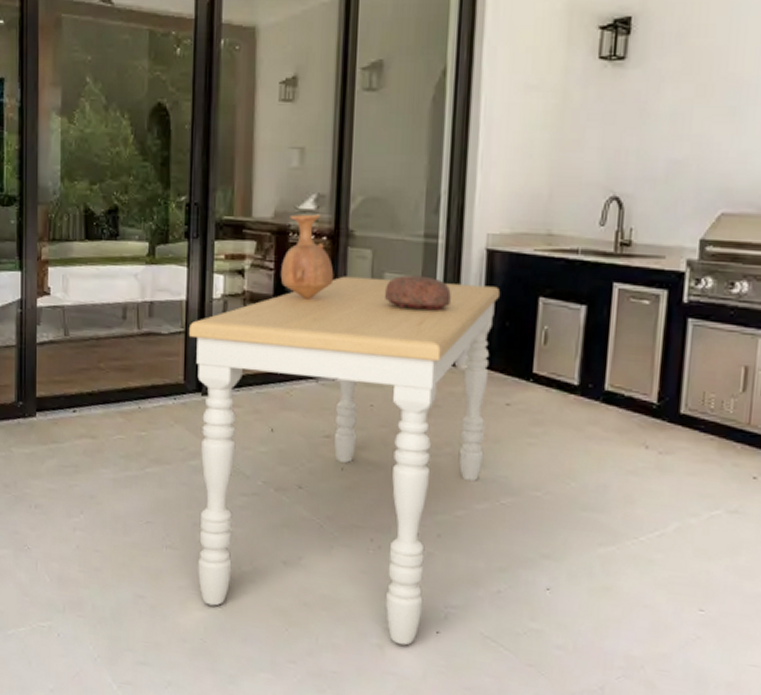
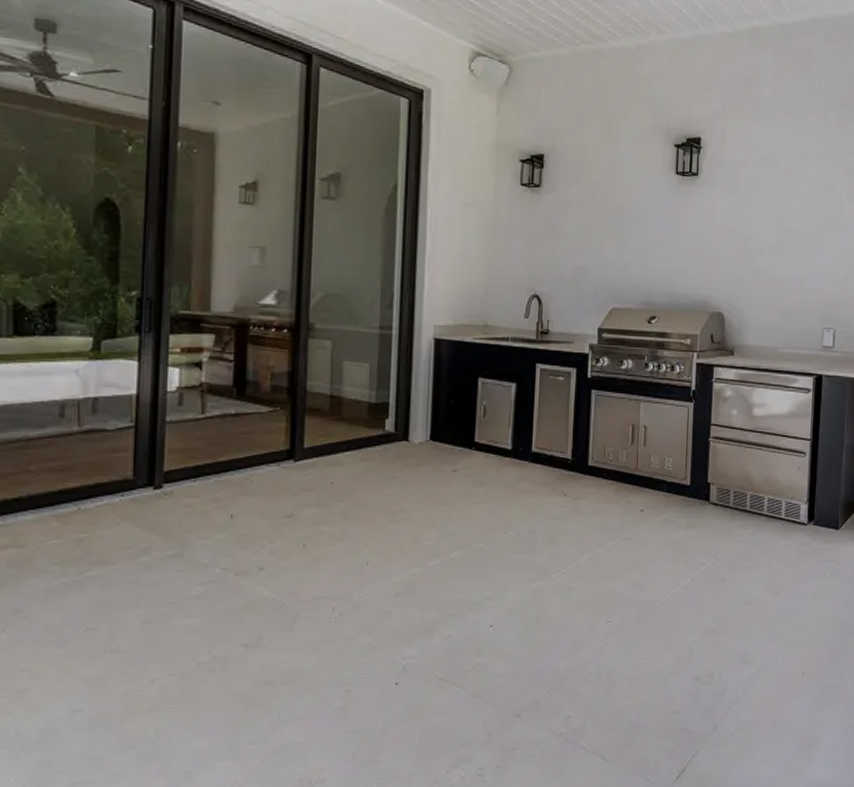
dining table: present [188,276,500,646] -> none [138,365,446,704]
vase: present [280,214,334,300] -> none [240,308,295,388]
decorative bowl: present [385,275,451,311] -> none [344,362,404,393]

